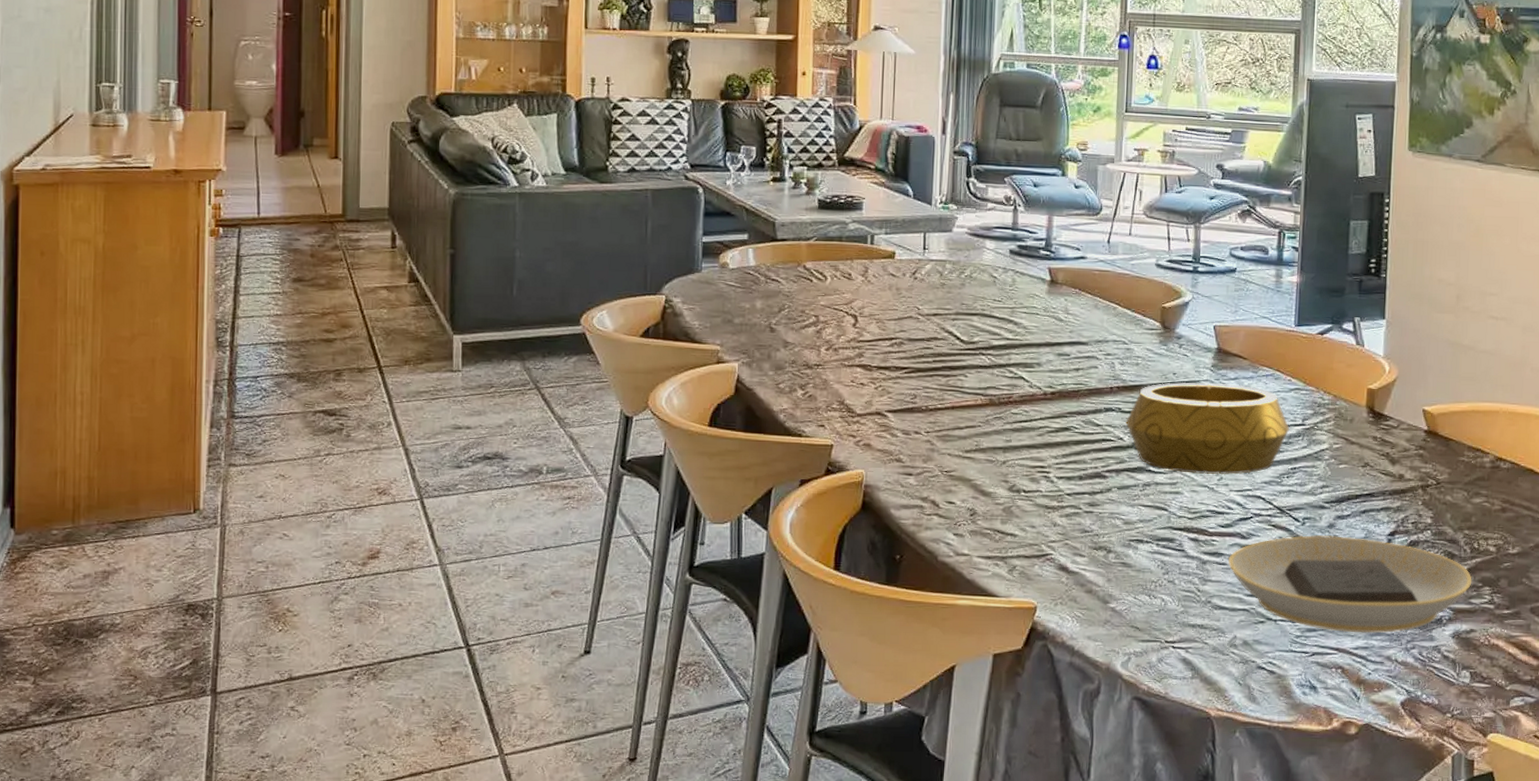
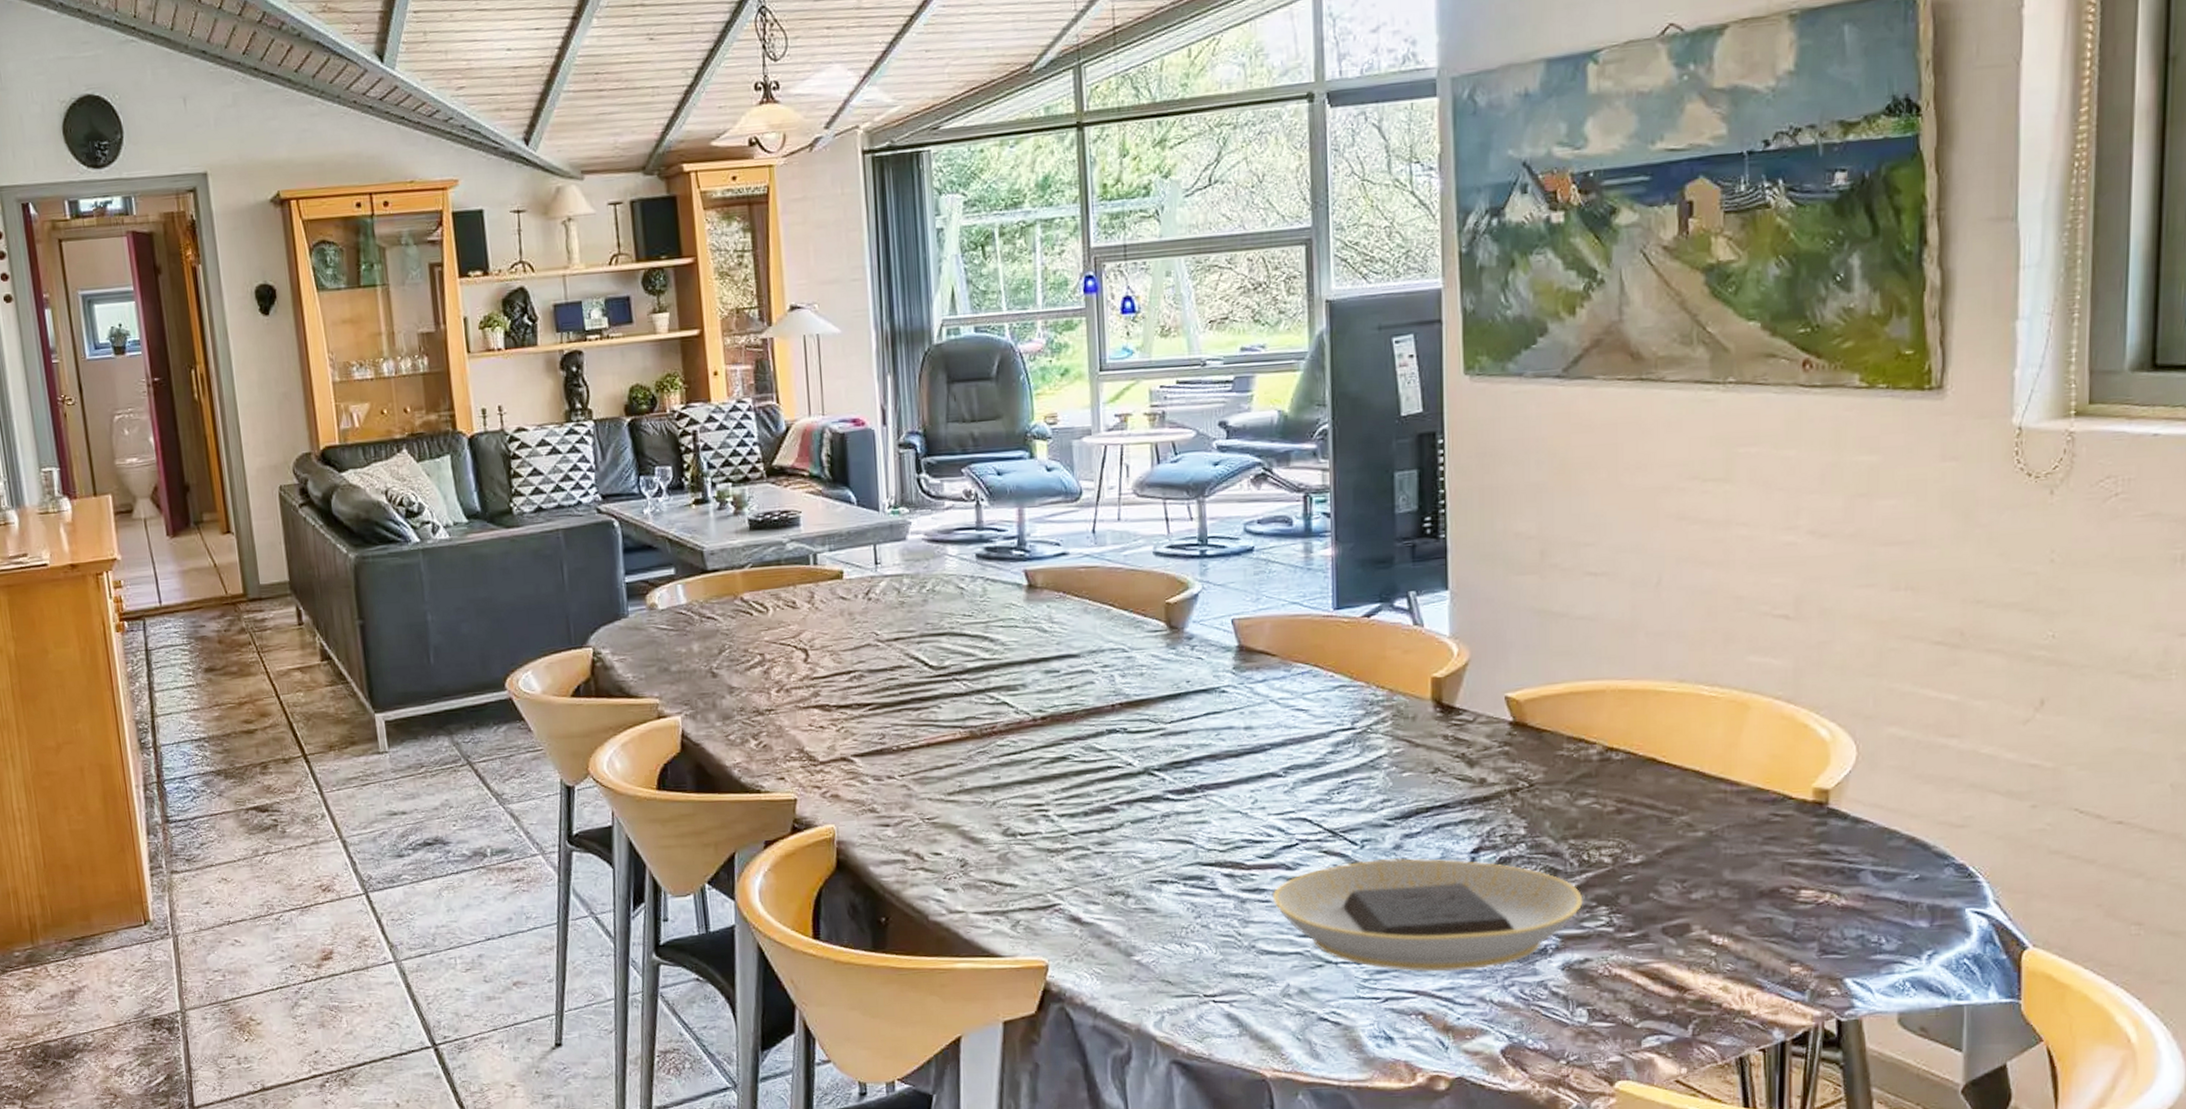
decorative bowl: present [1125,382,1290,475] -> none [1133,687,1337,798]

